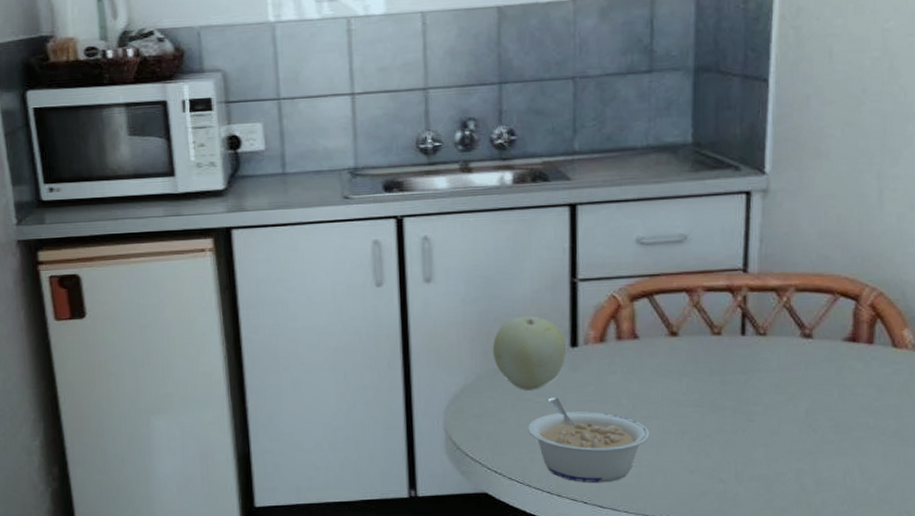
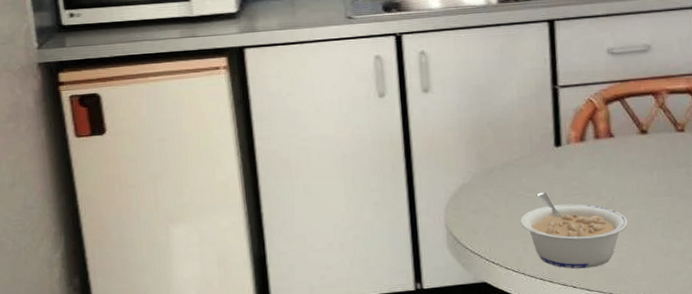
fruit: present [492,316,566,391] -> none [486,120,551,187]

